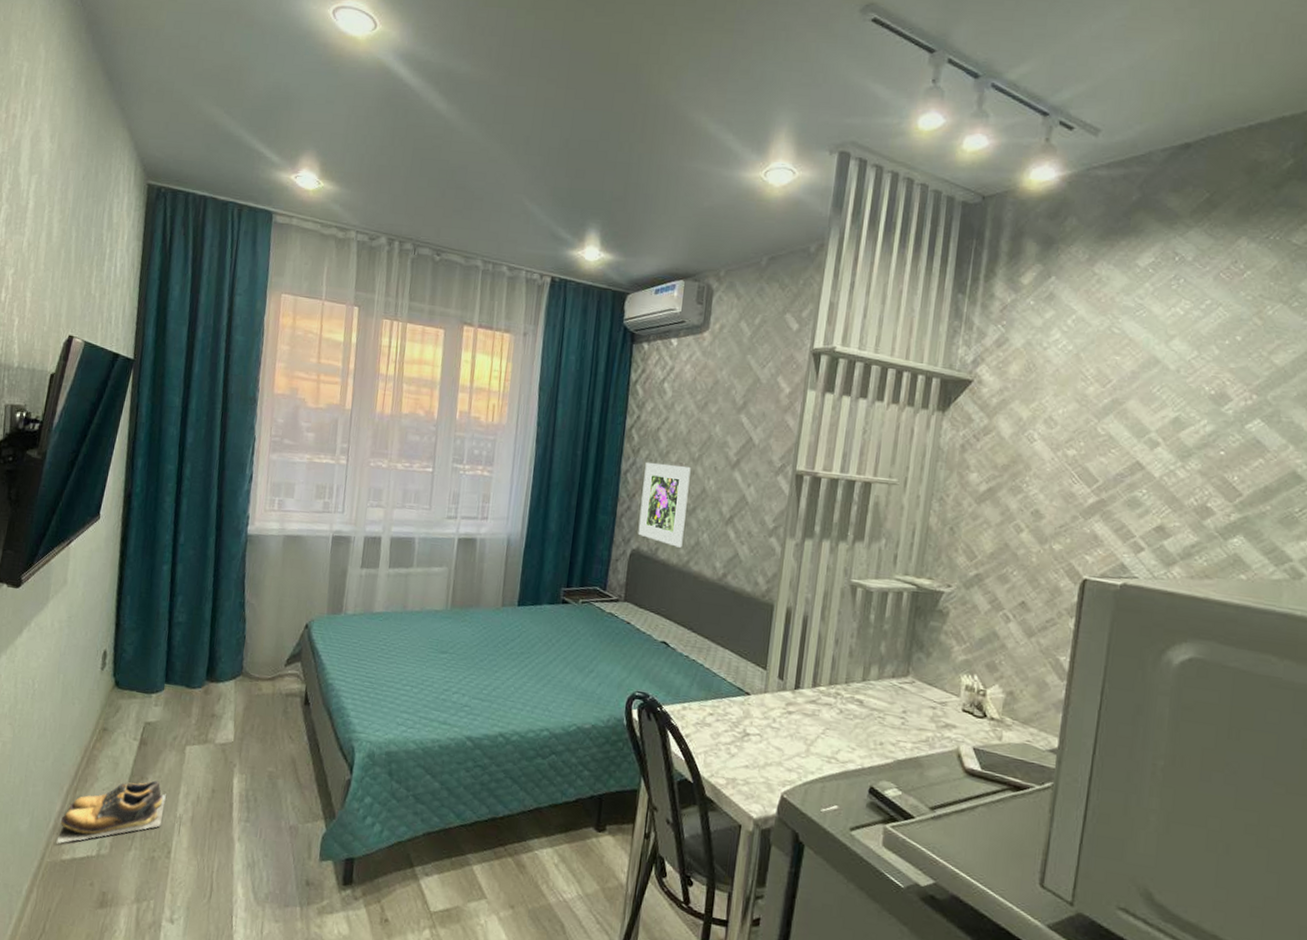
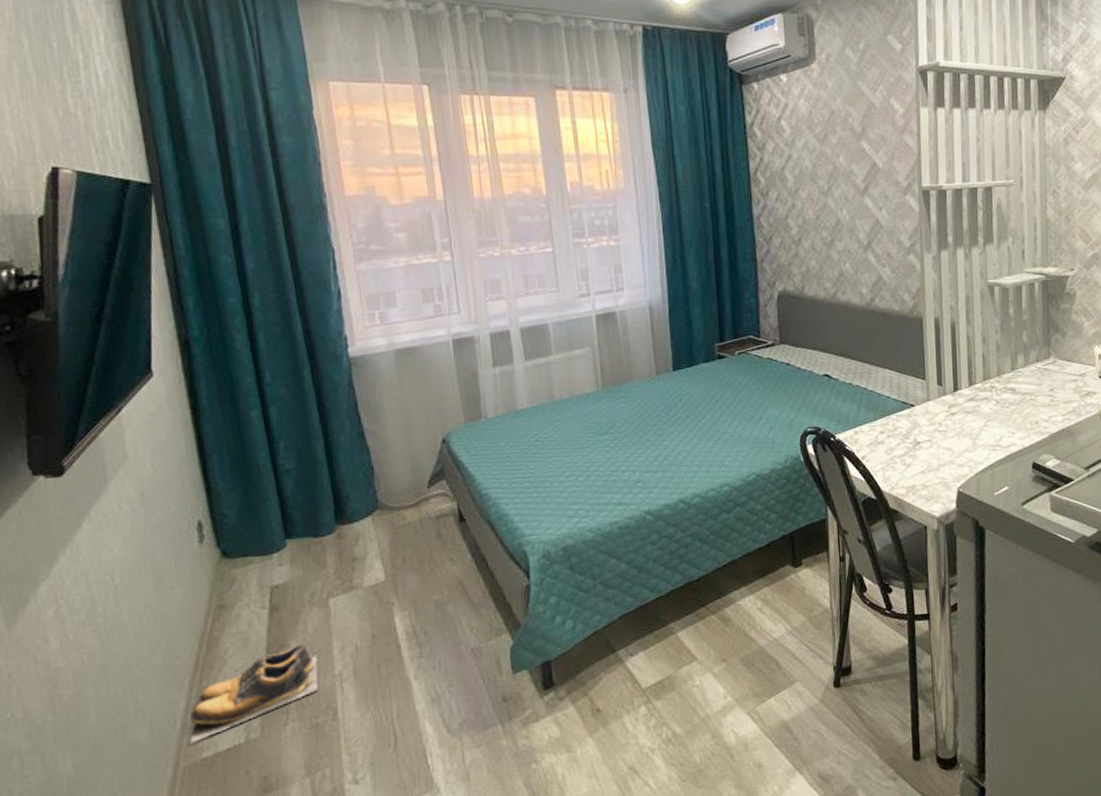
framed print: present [637,462,691,548] -> none [777,200,827,282]

